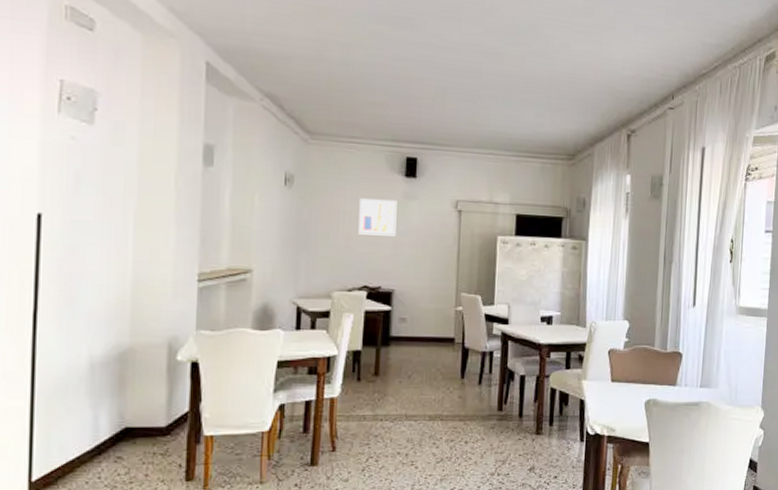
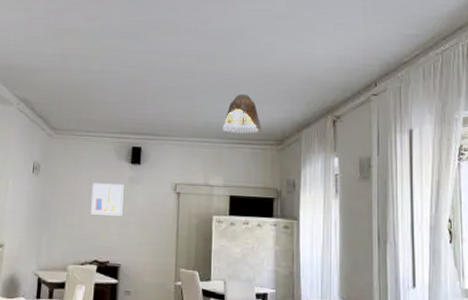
lamp shade: none [510,100,552,146] -> present [223,93,261,134]

